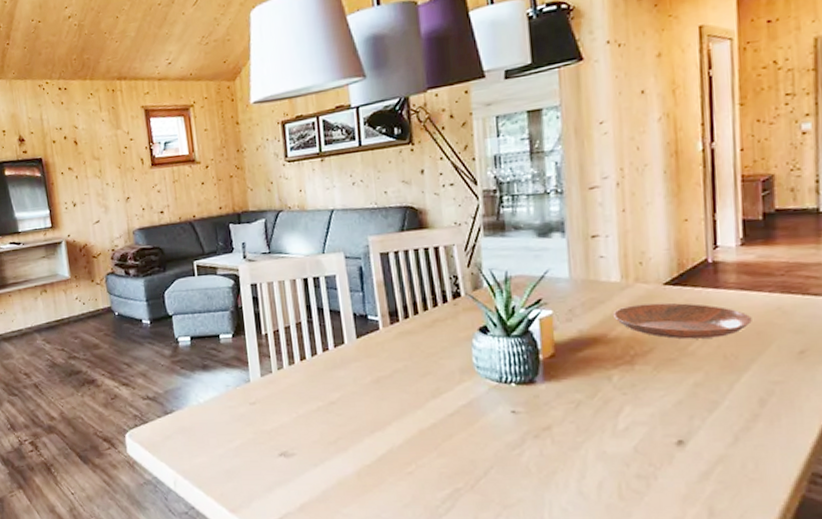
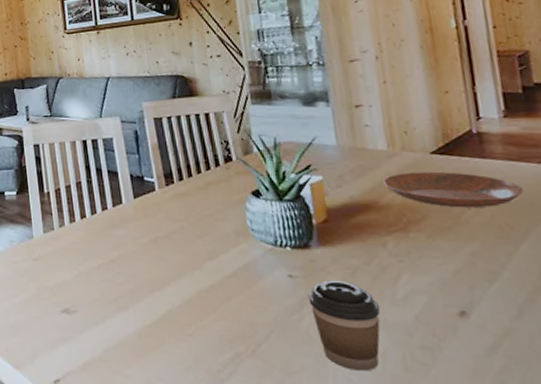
coffee cup: none [530,414,601,501] -> present [308,280,381,371]

